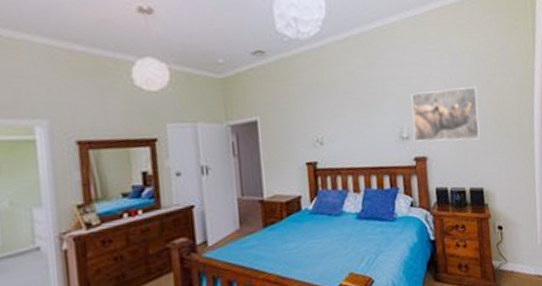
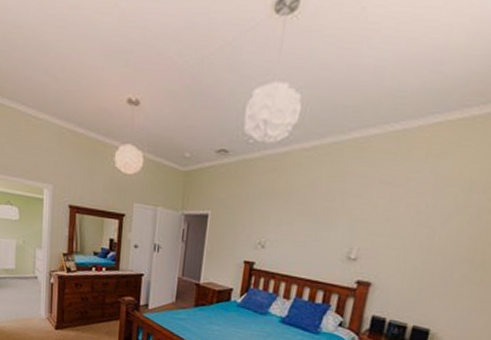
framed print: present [411,87,480,142] -> none [361,215,460,278]

